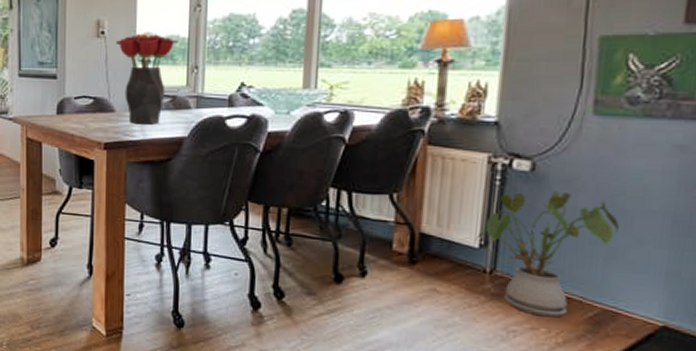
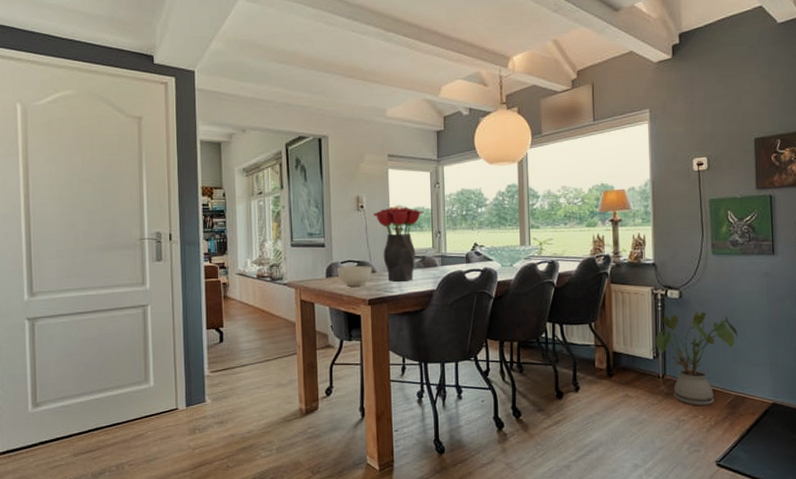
bowl: none [70,102,112,127] -> present [337,265,373,287]

